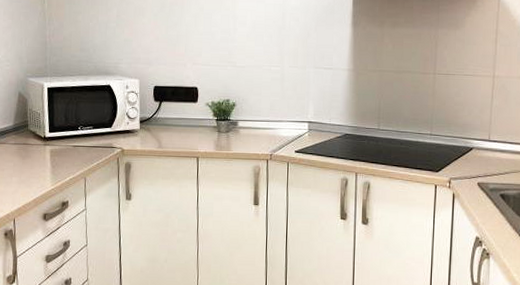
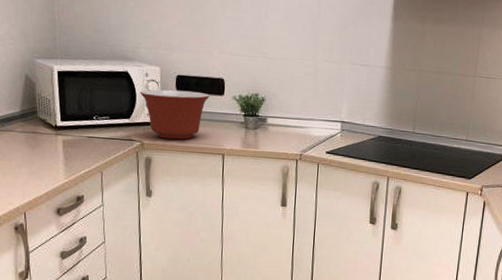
mixing bowl: none [120,99,185,145] -> present [139,89,210,140]

